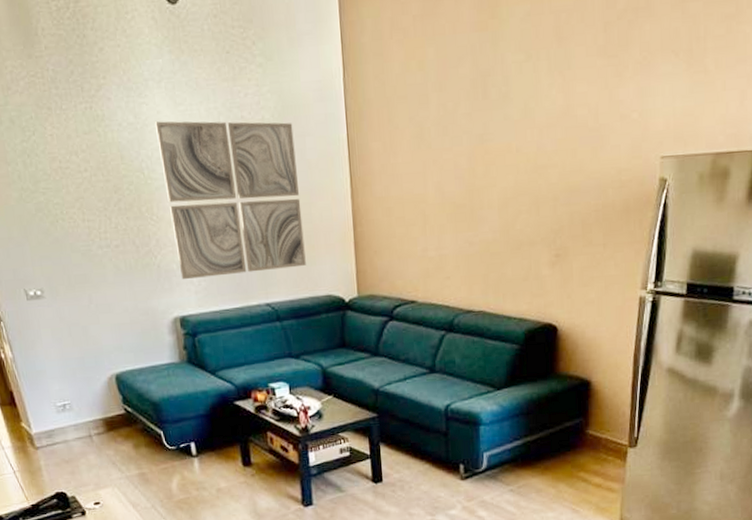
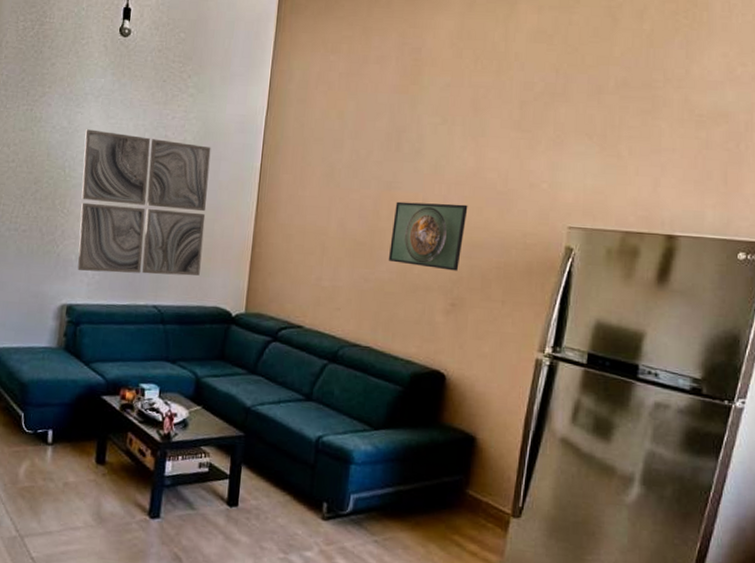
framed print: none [489,148,562,221] -> present [388,201,468,271]

